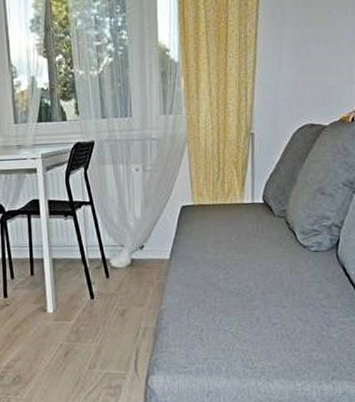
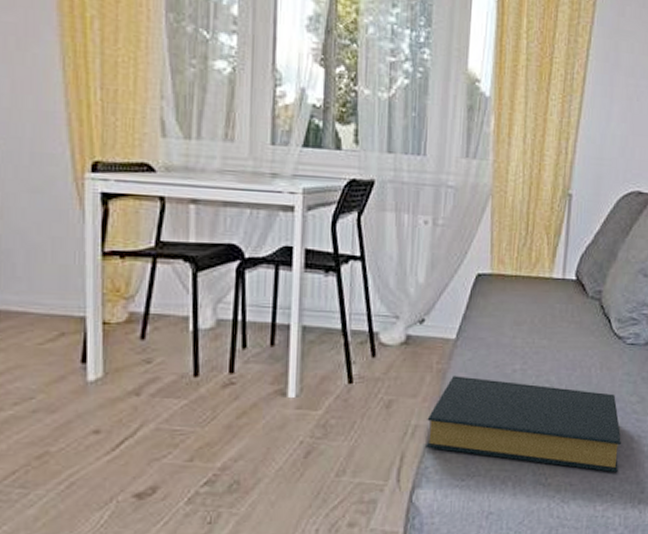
hardback book: none [153,287,313,356] -> present [425,376,621,473]

